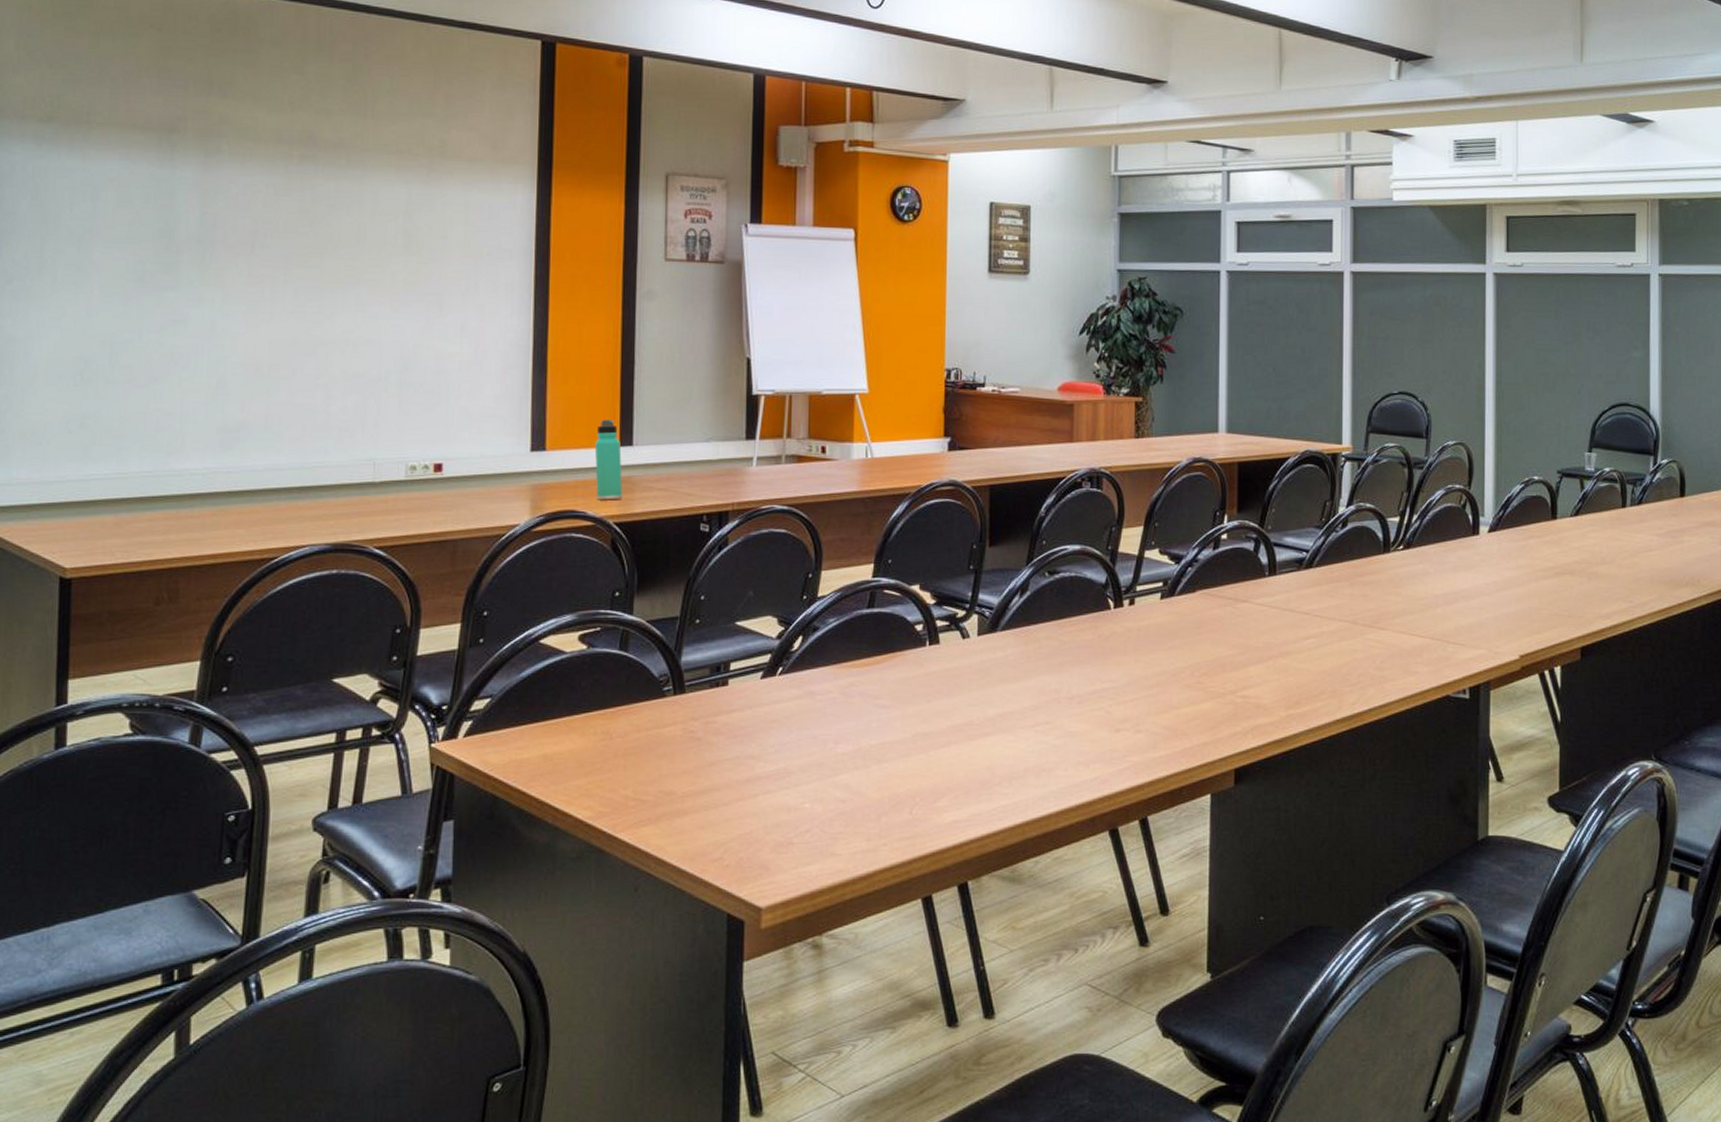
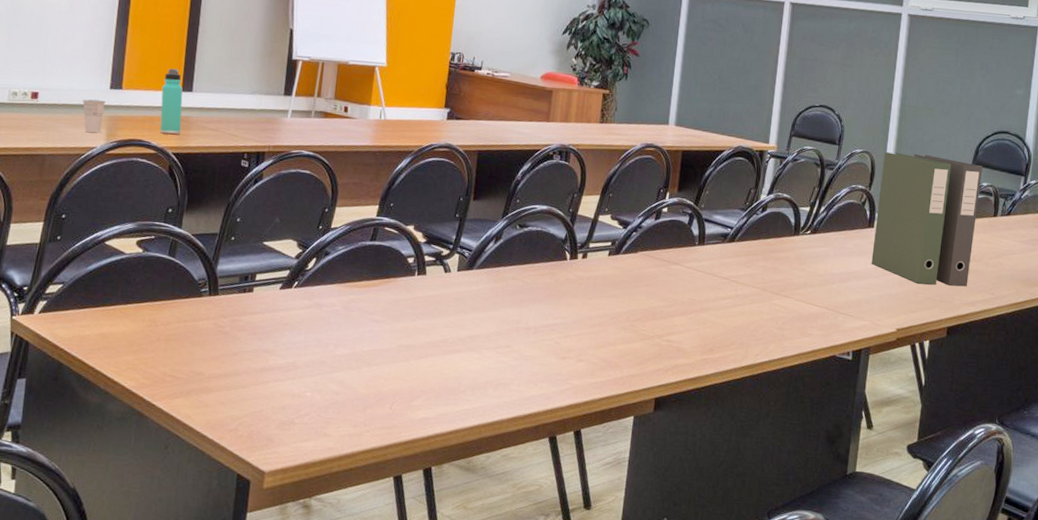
cup: none [497,466,526,507] -> present [82,99,106,133]
binder: none [1480,440,1602,599] -> present [871,151,983,287]

